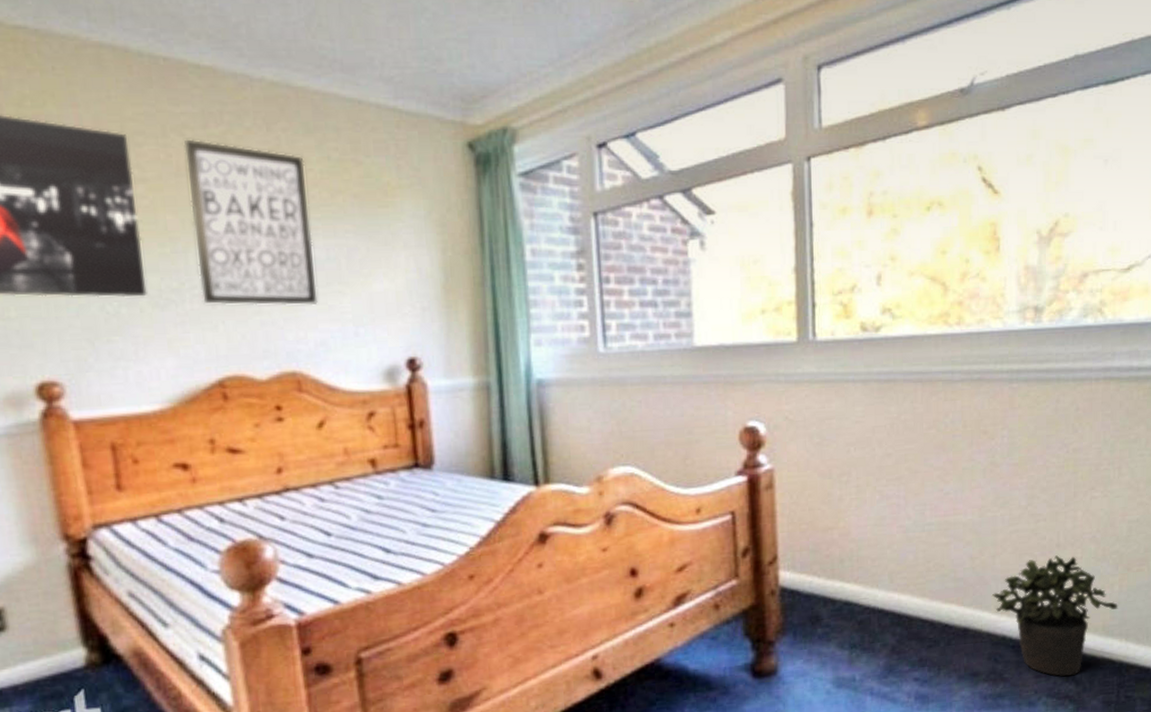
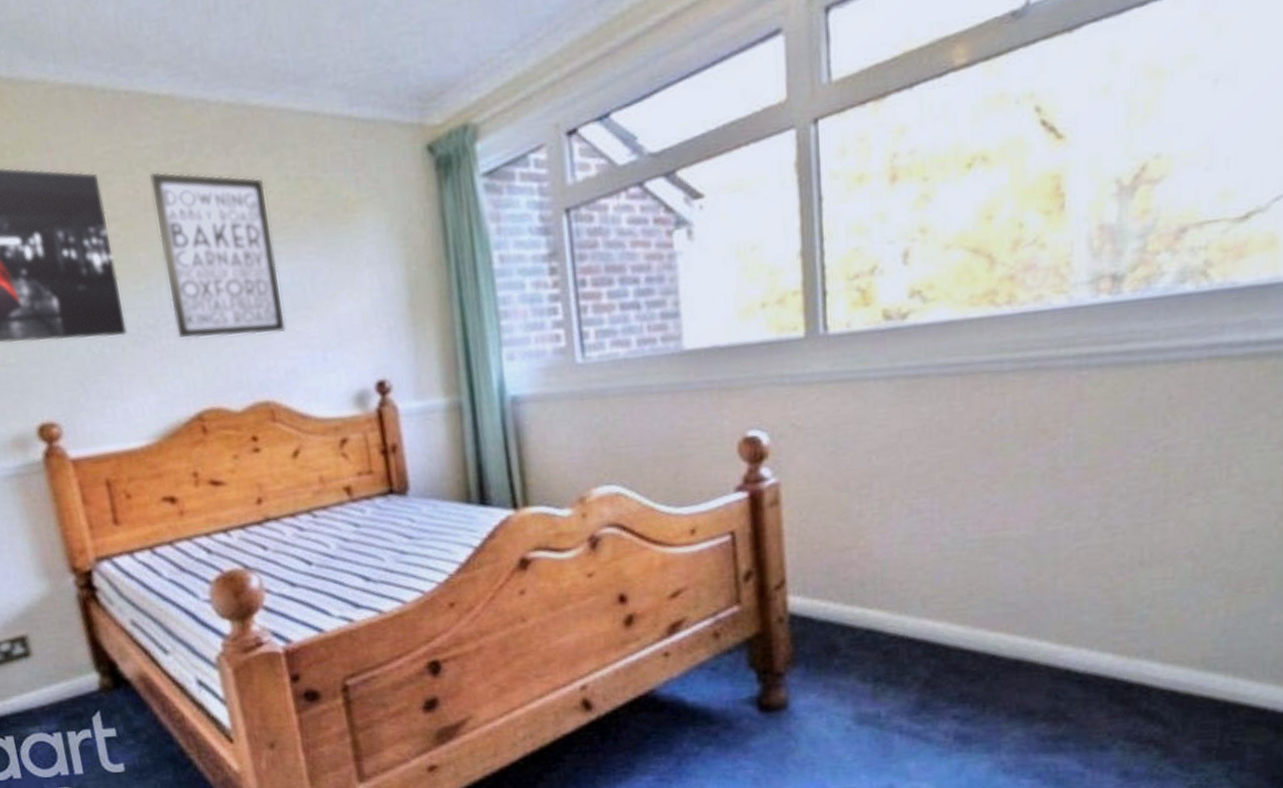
potted plant: present [991,555,1118,676] -> none [1052,575,1223,717]

